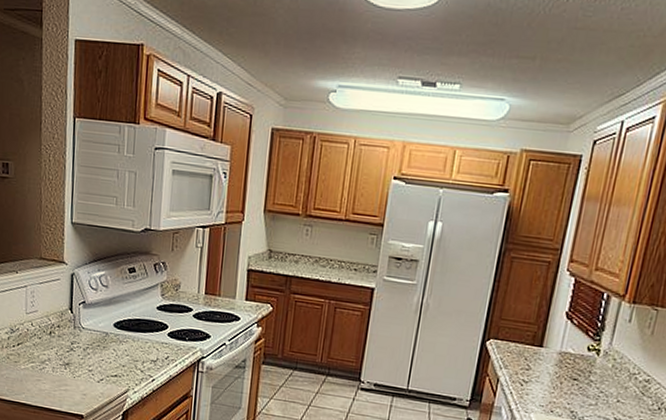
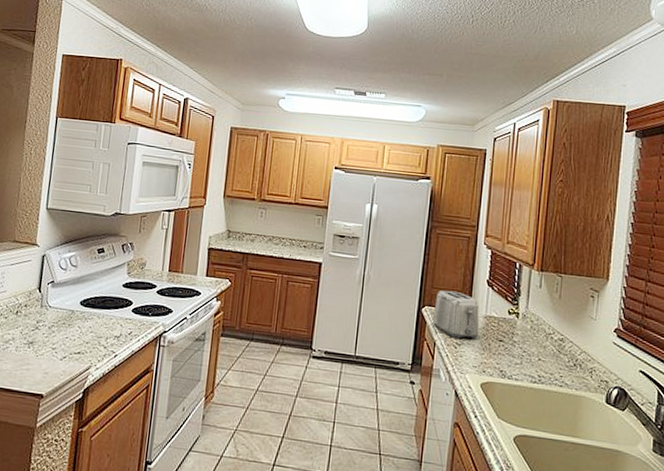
toaster: none [497,322,554,376] -> present [432,290,479,339]

